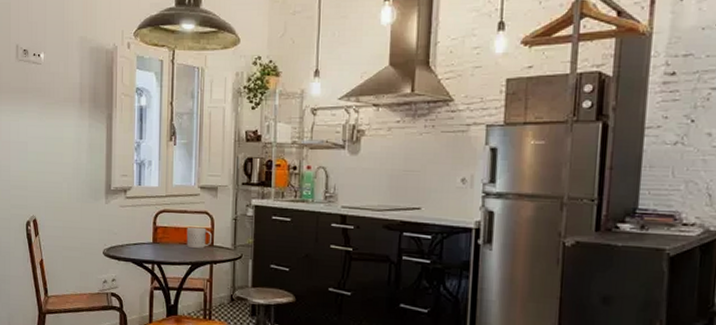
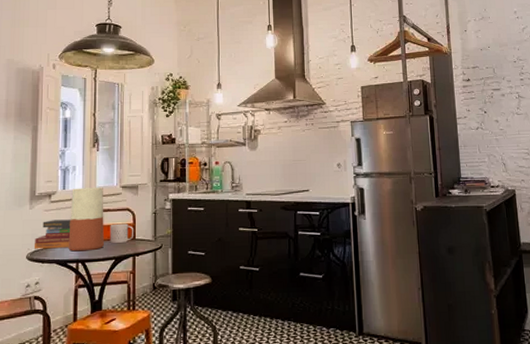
books: none [110,216,147,248] -> present [33,219,71,249]
vase: none [144,185,181,253] -> present [68,187,104,252]

